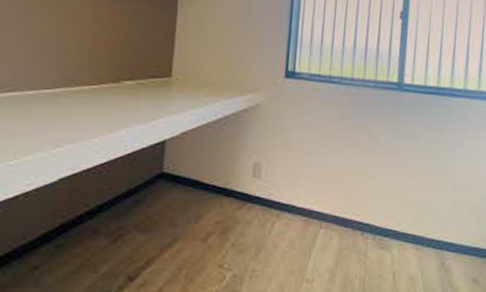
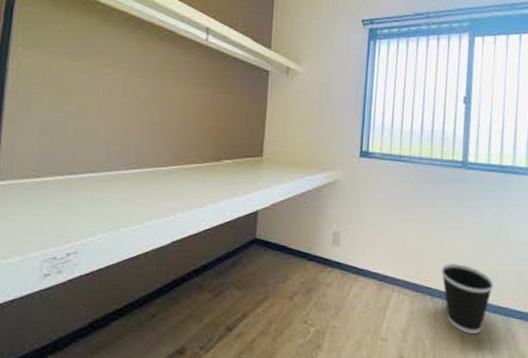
wastebasket: none [372,195,428,270] -> present [441,264,494,334]

